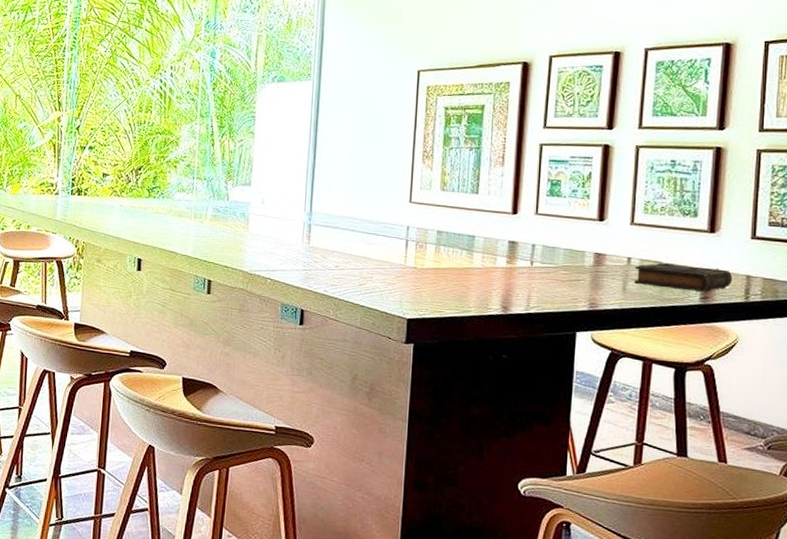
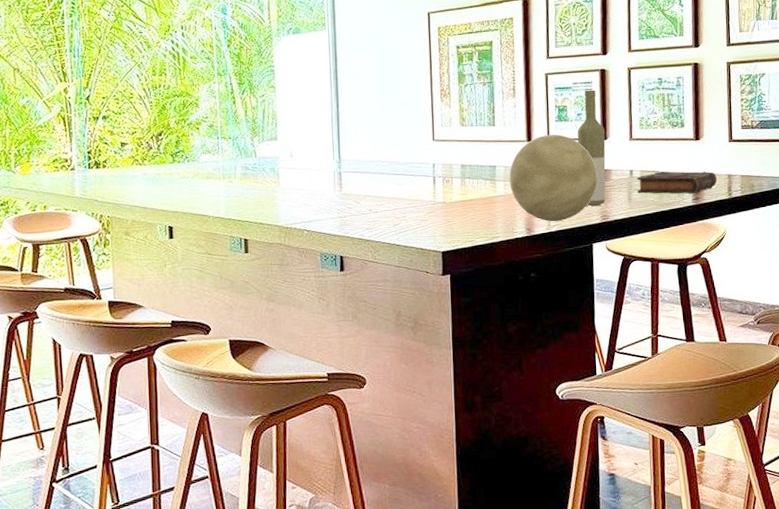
decorative ball: none [488,208,589,303] -> present [509,134,598,222]
bottle: none [570,165,602,291] -> present [577,90,606,206]

